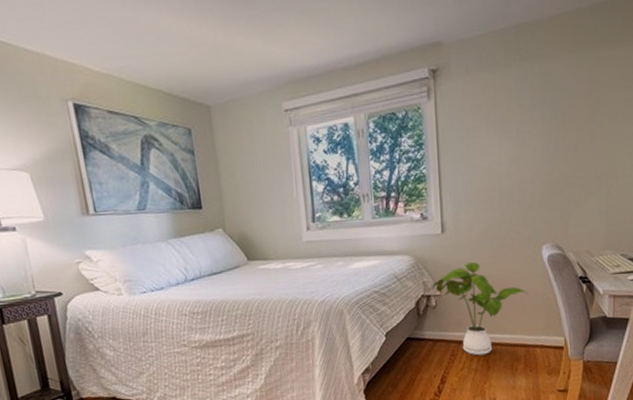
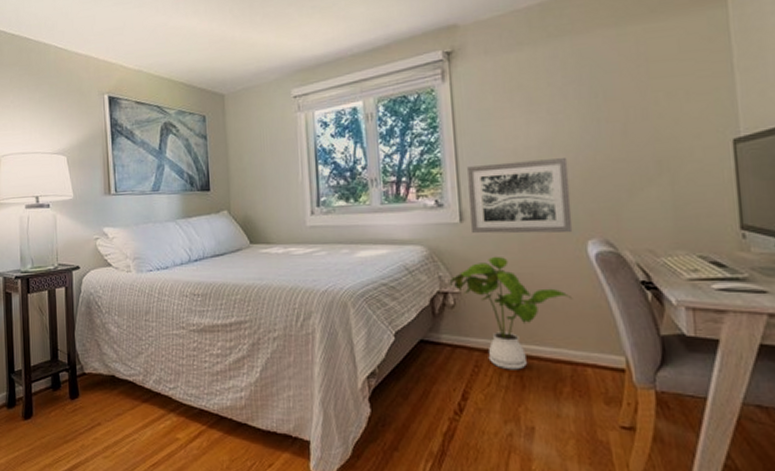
wall art: none [449,174,532,243] -> present [467,158,573,234]

